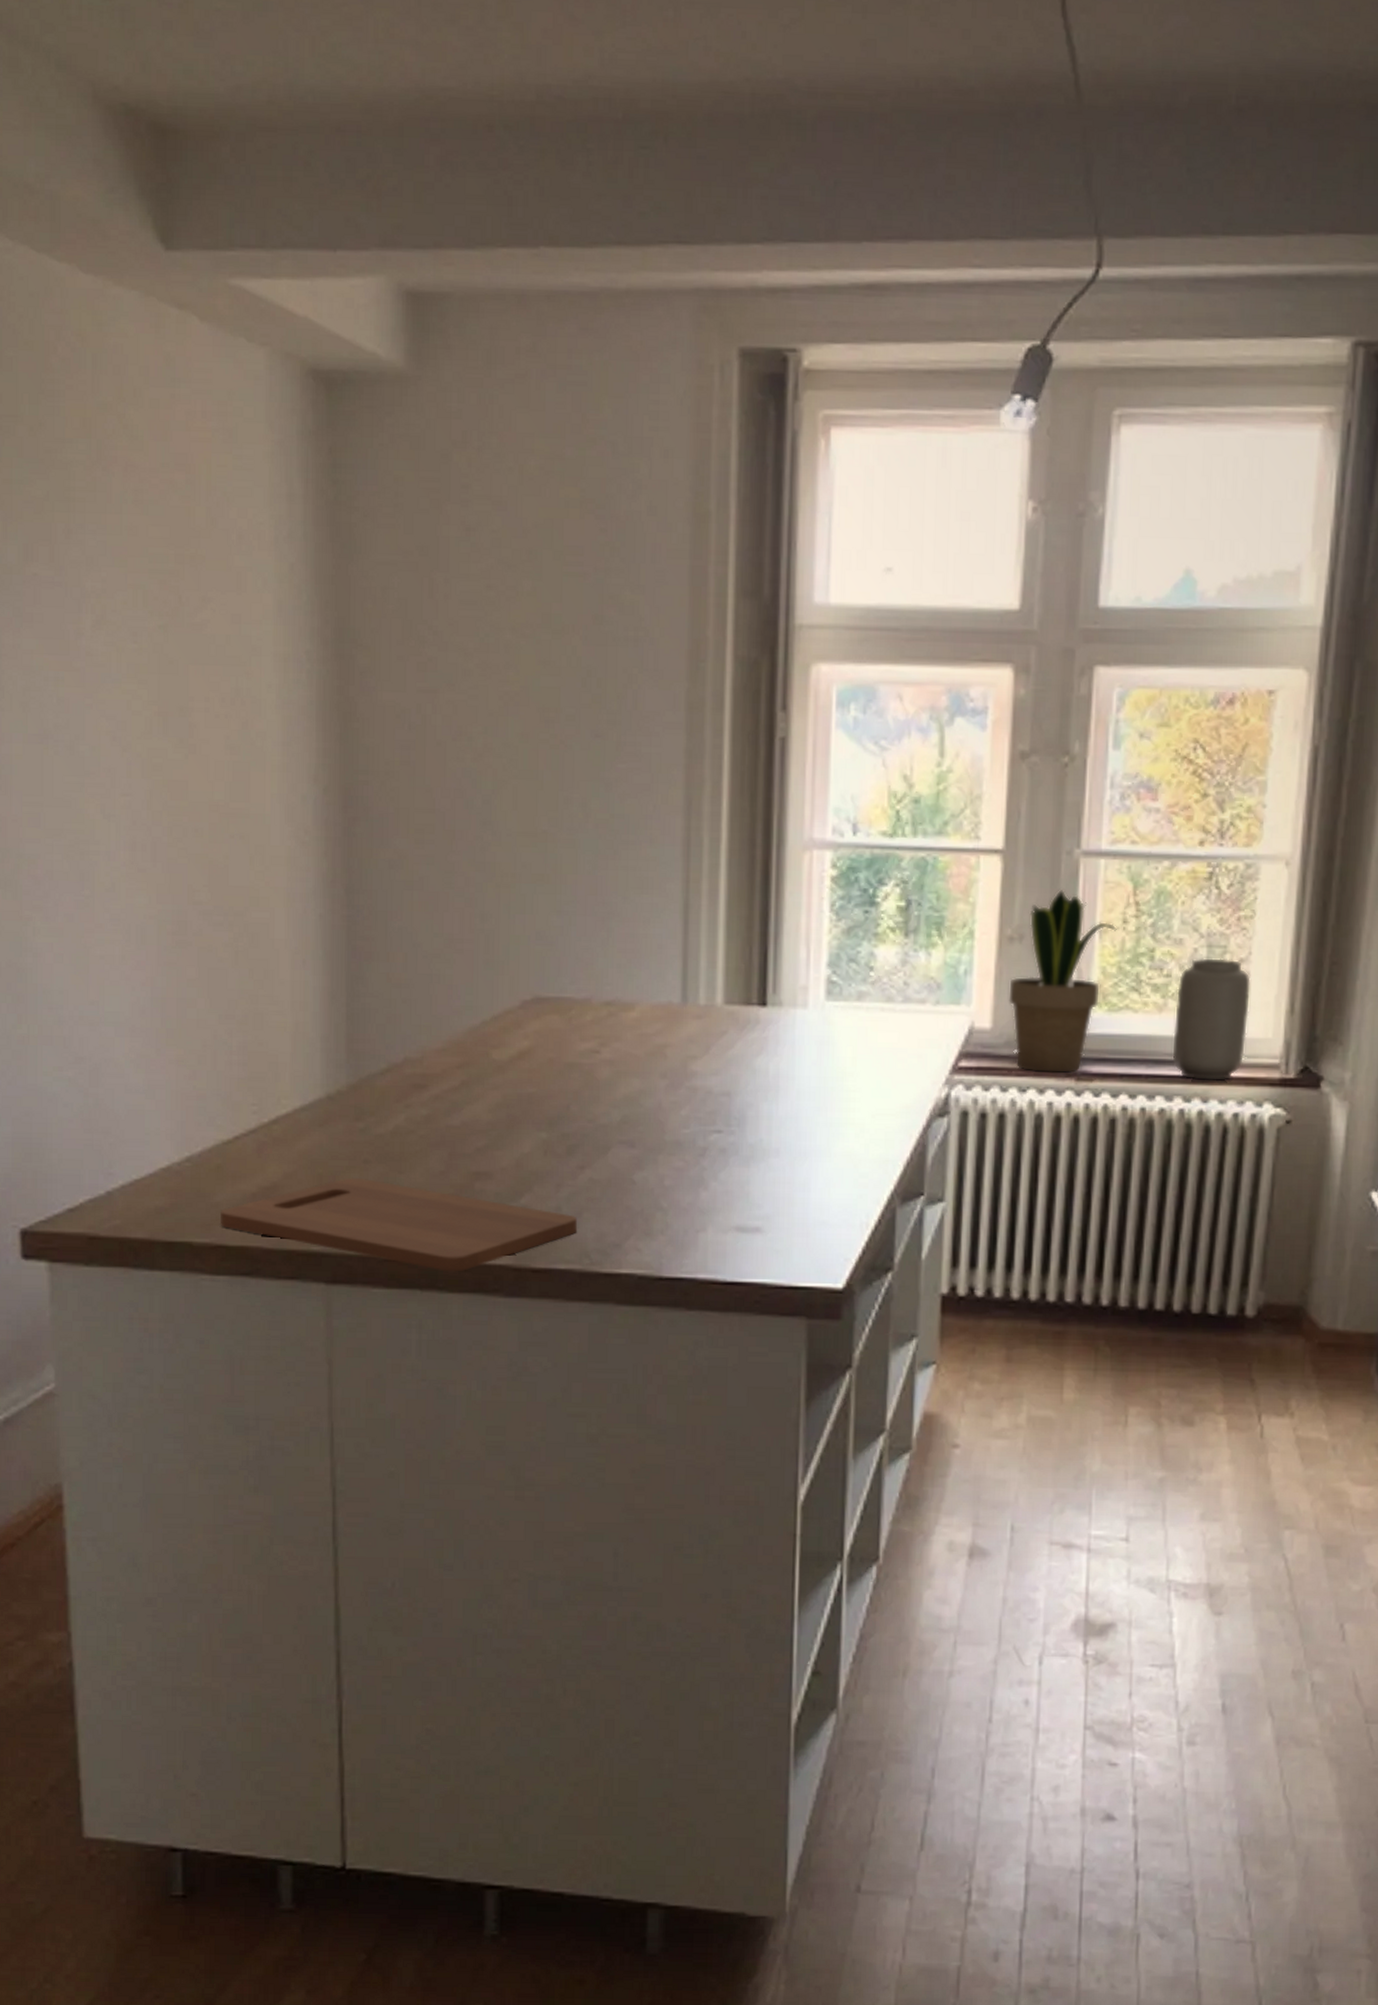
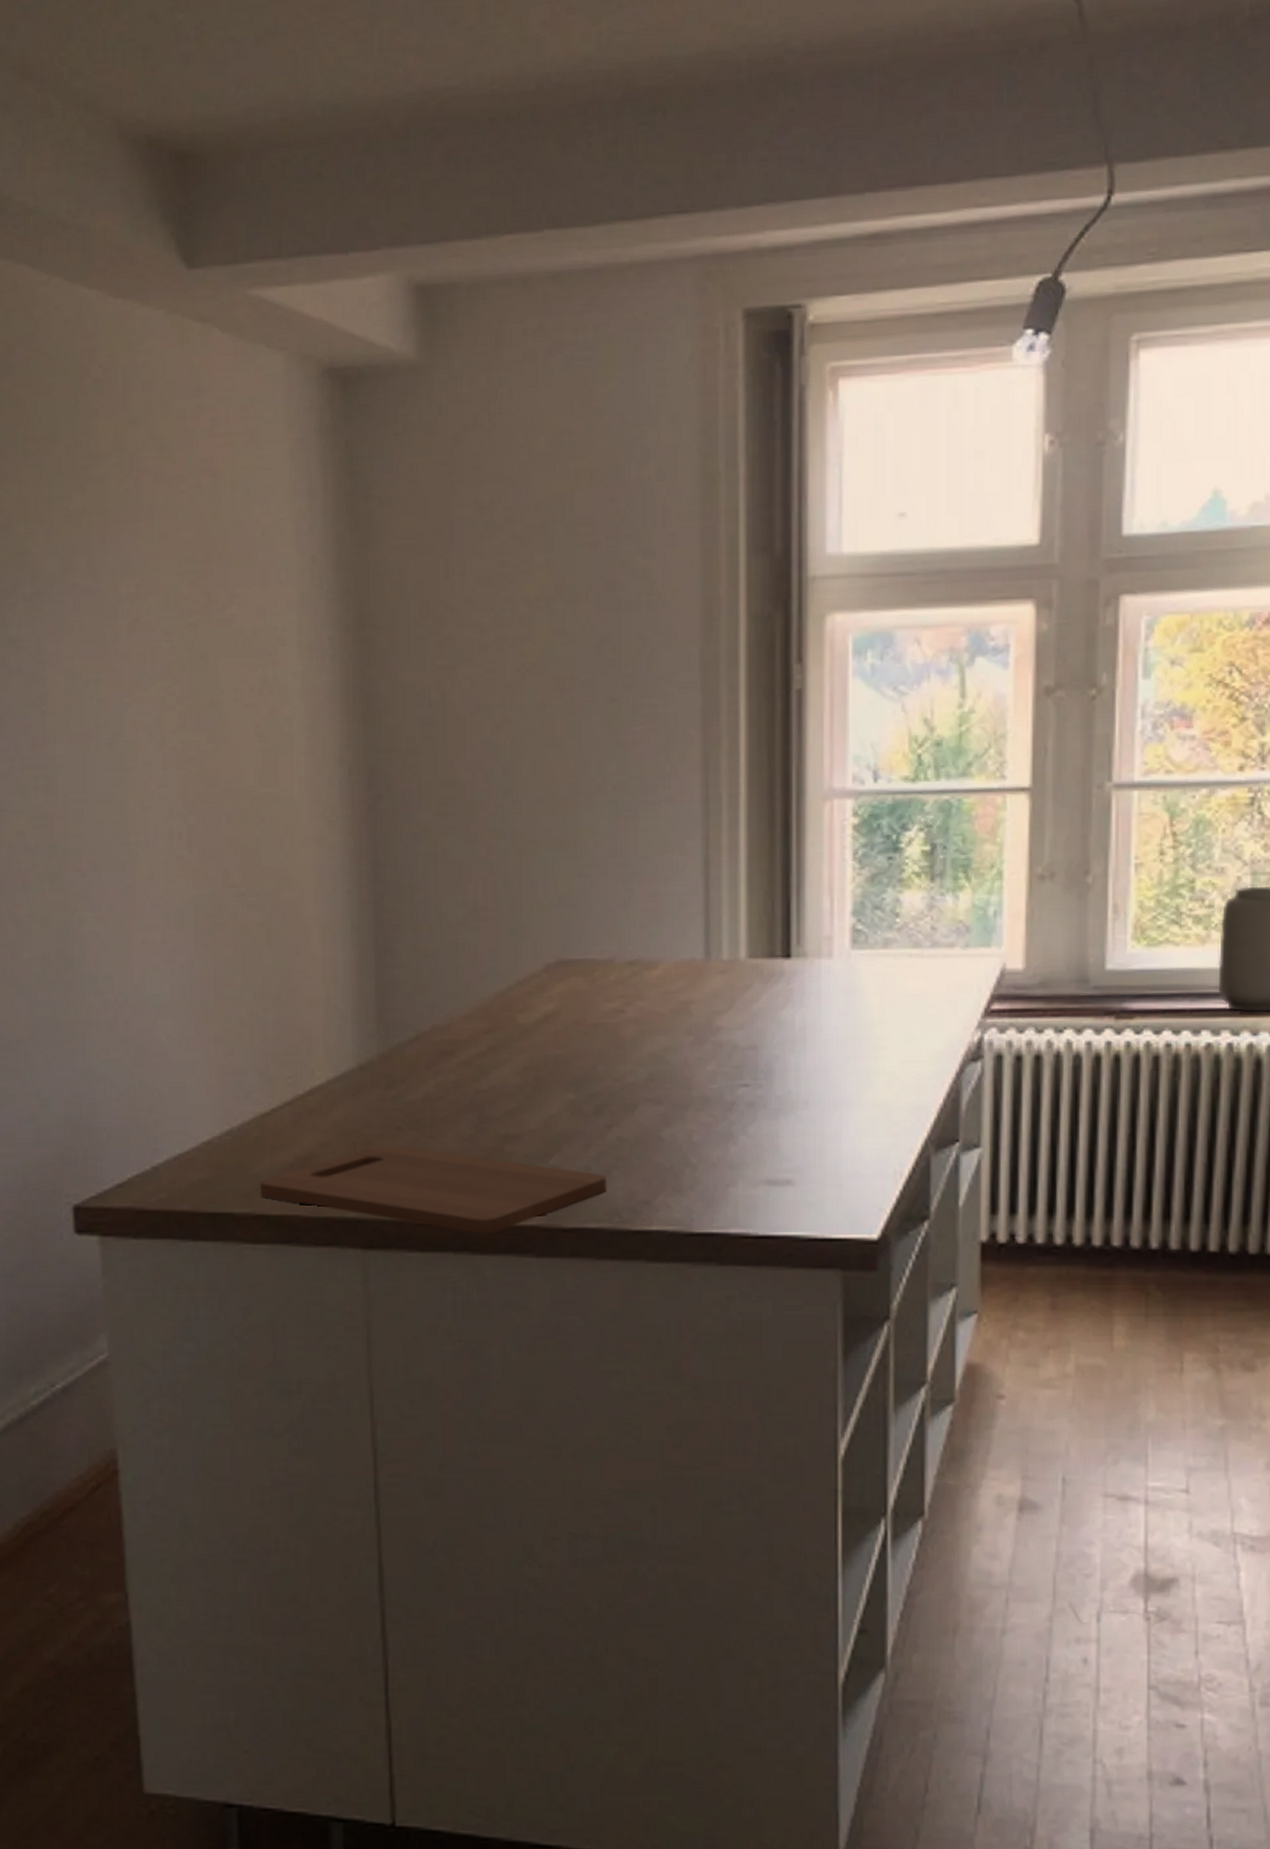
potted plant: present [1007,890,1117,1074] -> none [1040,825,1154,1012]

